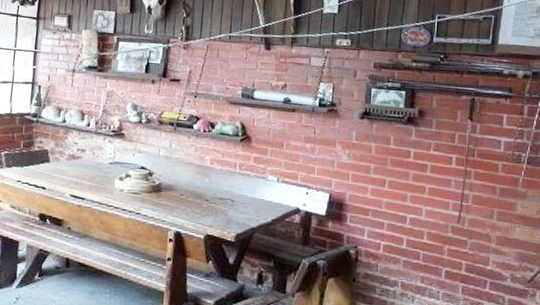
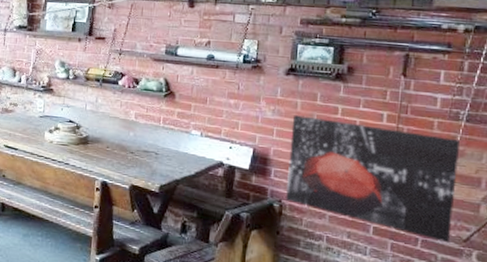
wall art: none [361,158,522,285] -> present [285,114,460,243]

